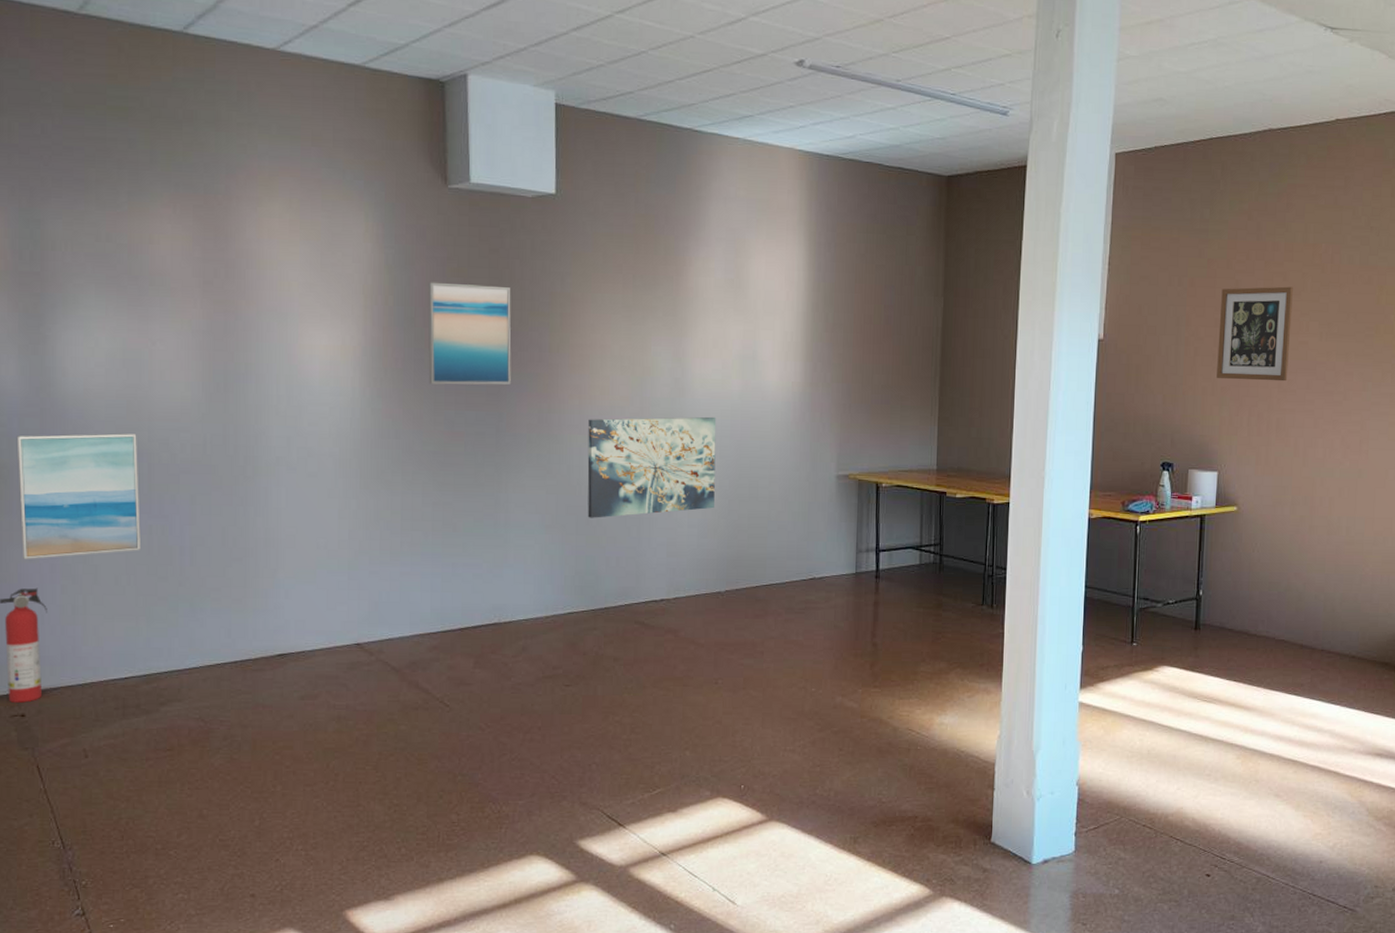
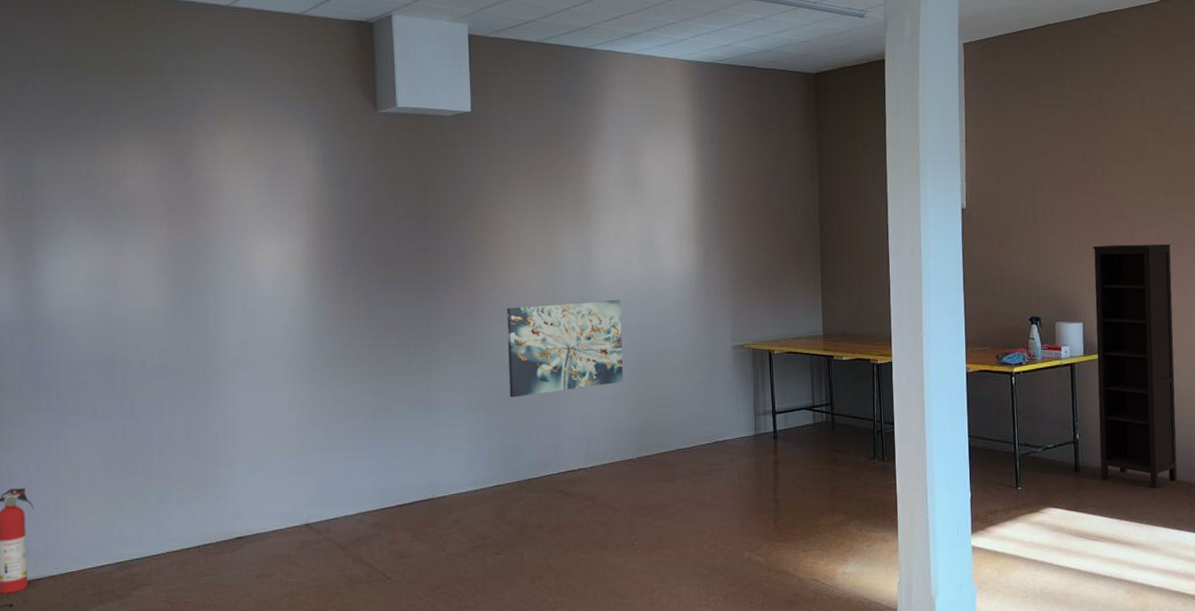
wall art: present [16,433,140,560] -> none [8,344,115,463]
wall art: present [428,282,511,385] -> none [363,195,437,285]
wall art: present [1216,286,1293,382] -> none [1071,150,1139,238]
bookcase: none [1221,389,1320,651] -> present [1093,243,1178,488]

